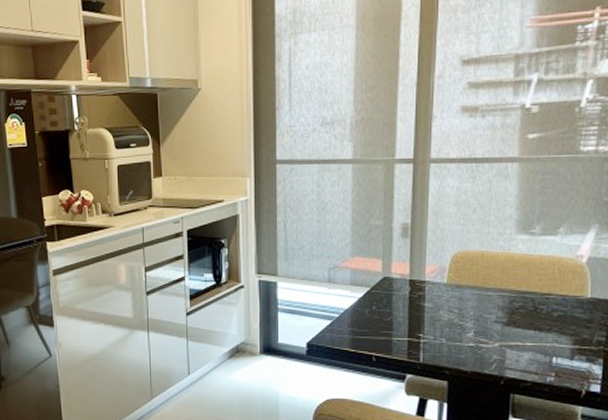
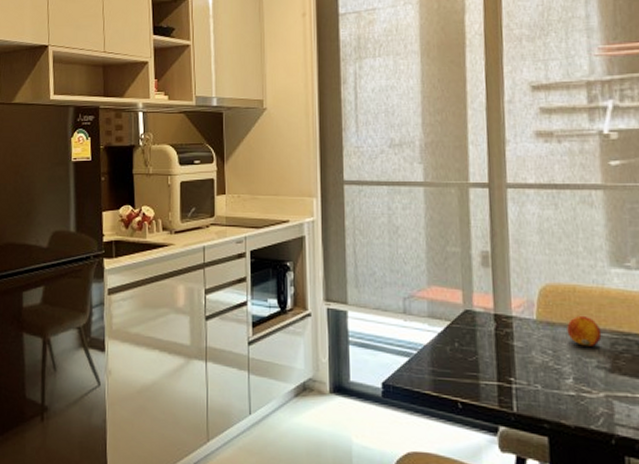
fruit: none [473,278,503,304] -> present [567,315,602,346]

